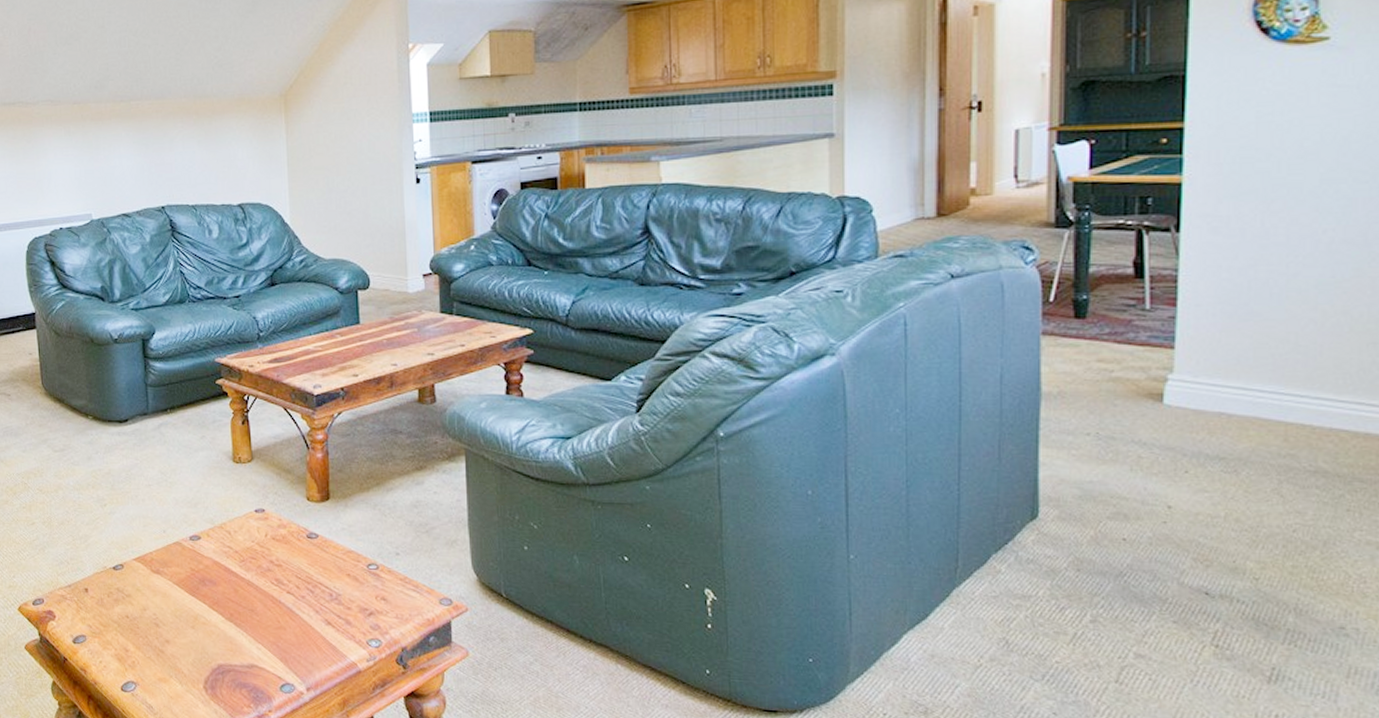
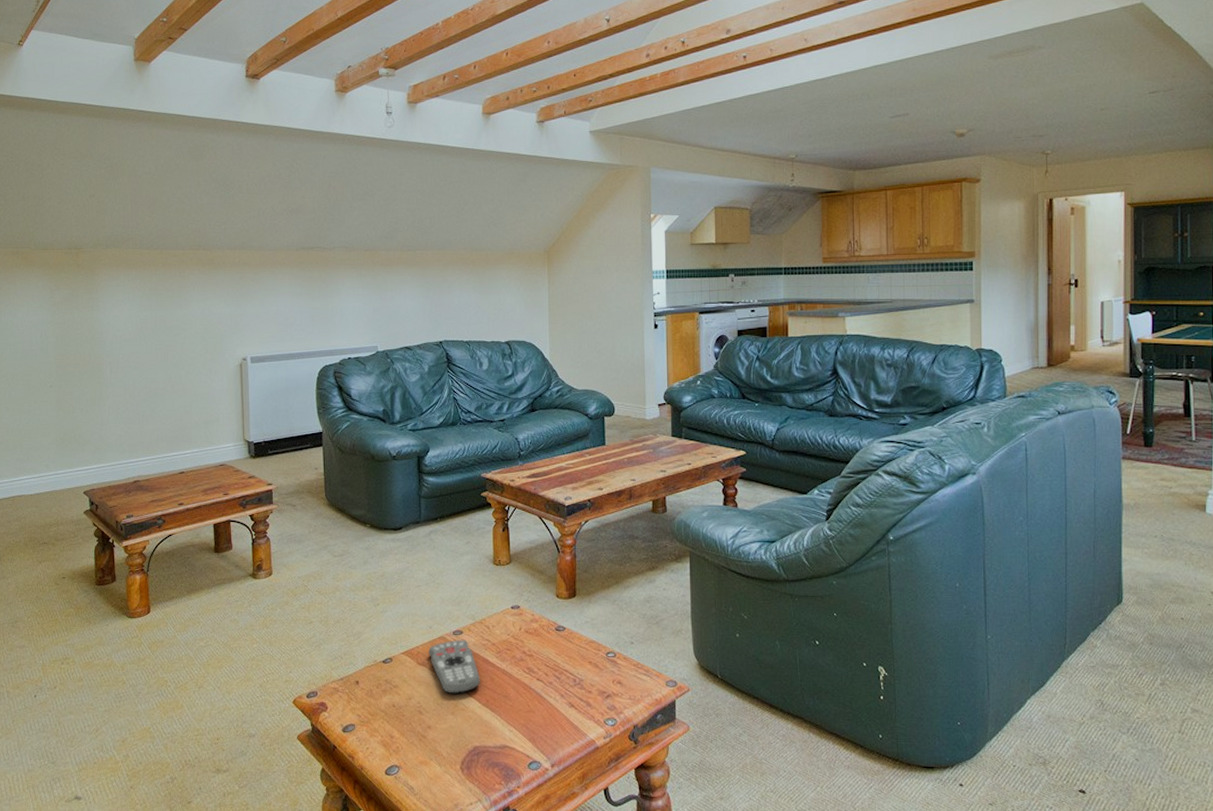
remote control: none [163,546,223,606] -> present [429,640,481,694]

